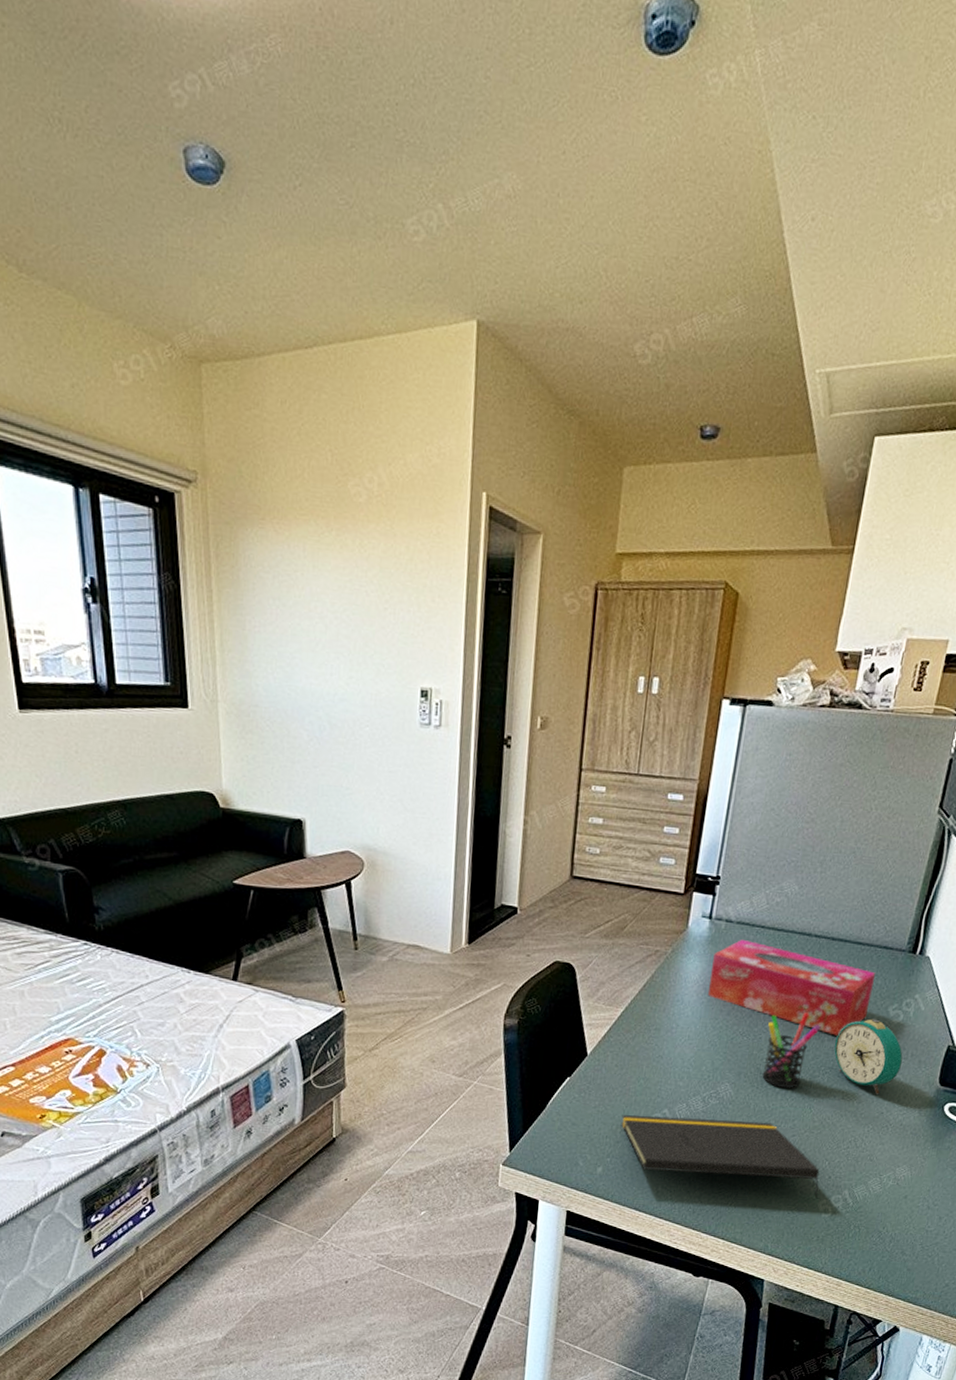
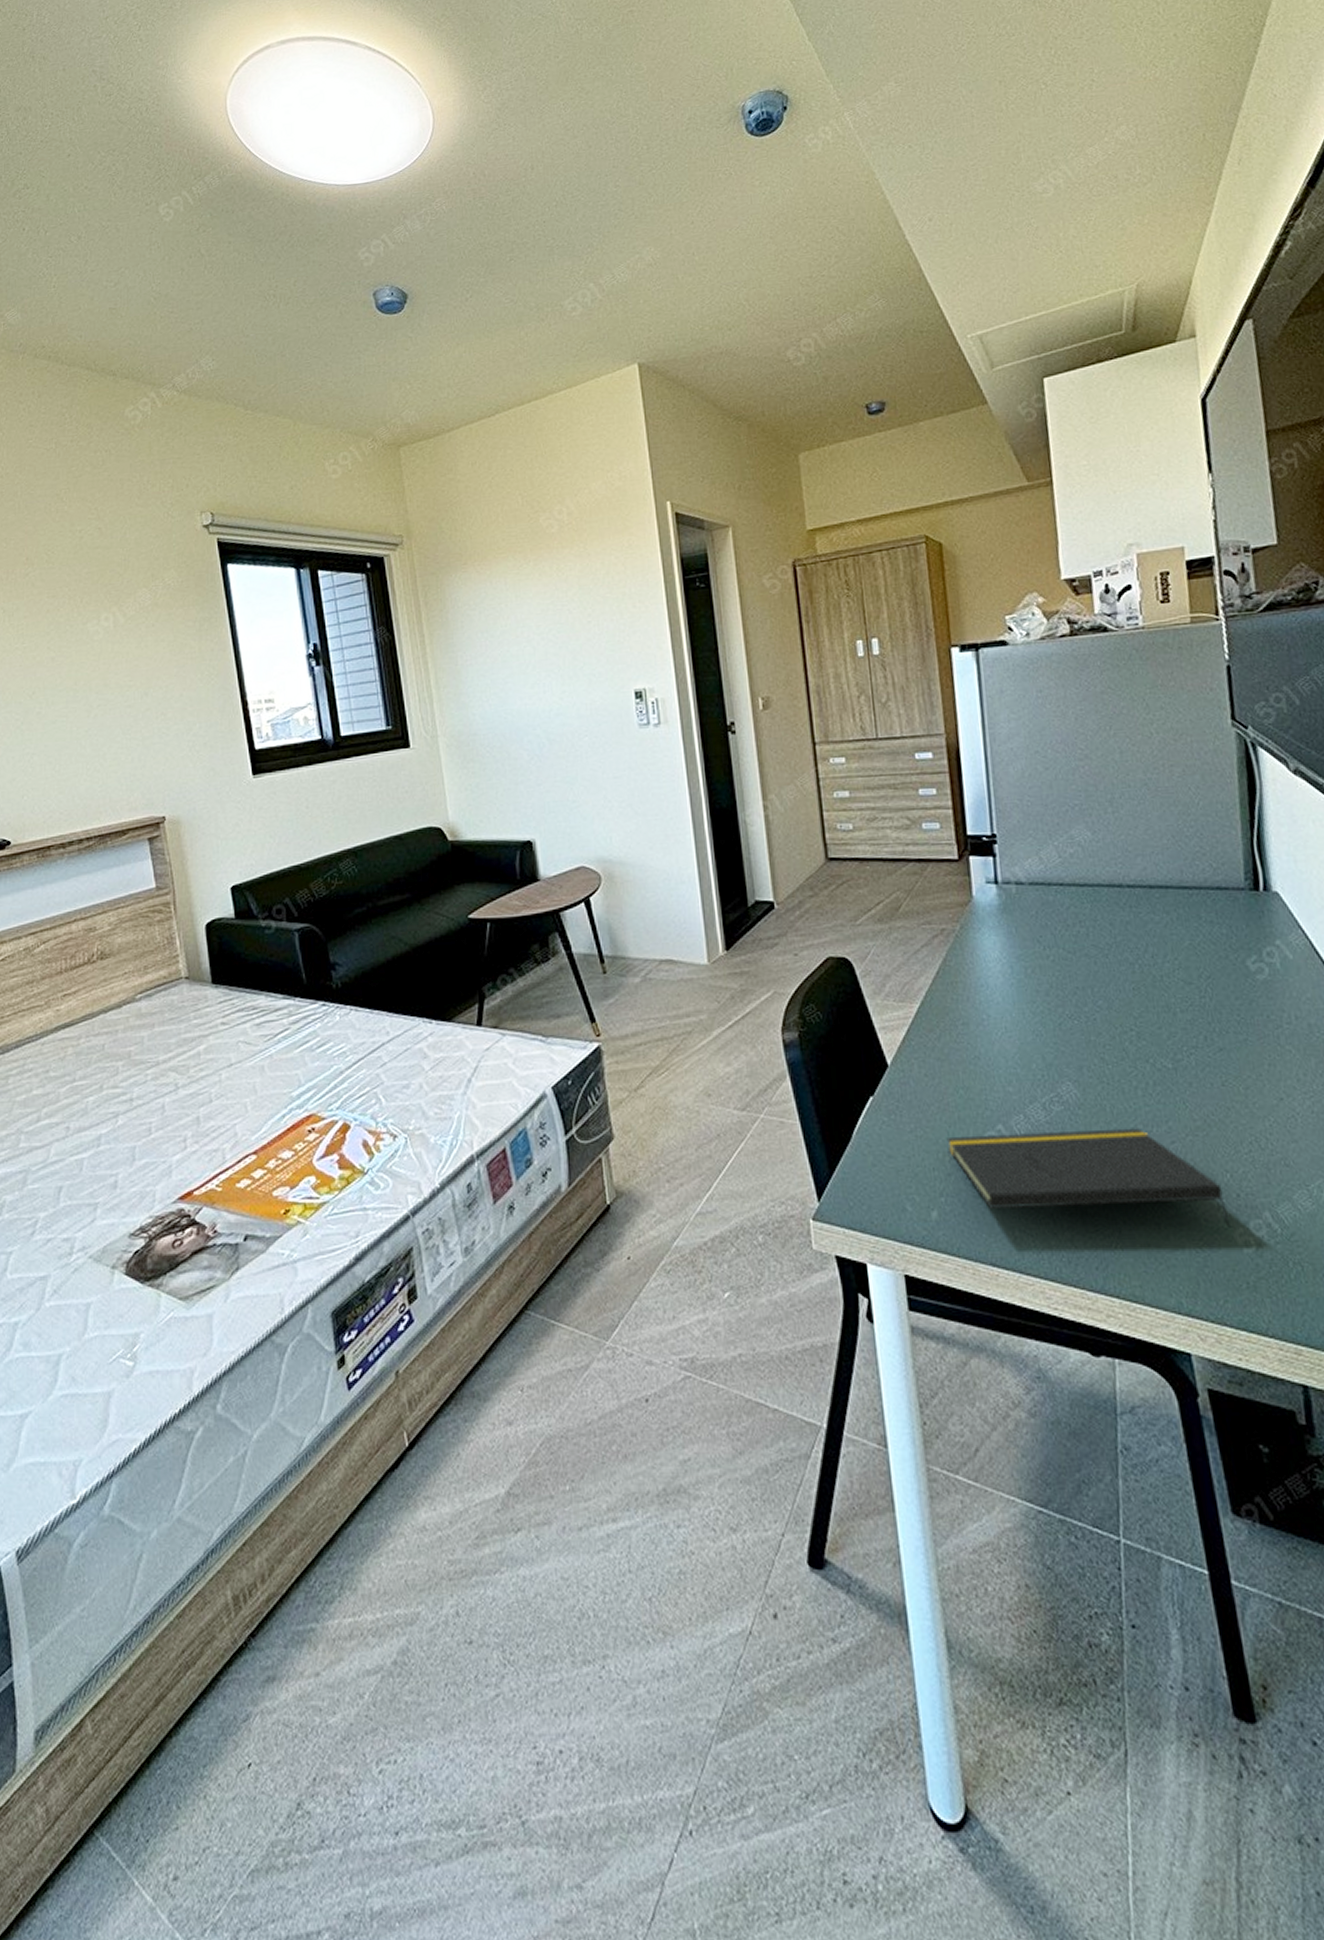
tissue box: present [707,939,876,1036] -> none [1011,901,1221,1005]
pen holder: present [762,1012,821,1089] -> none [1100,980,1168,1081]
alarm clock: present [834,1019,903,1094] -> none [1190,977,1288,1075]

